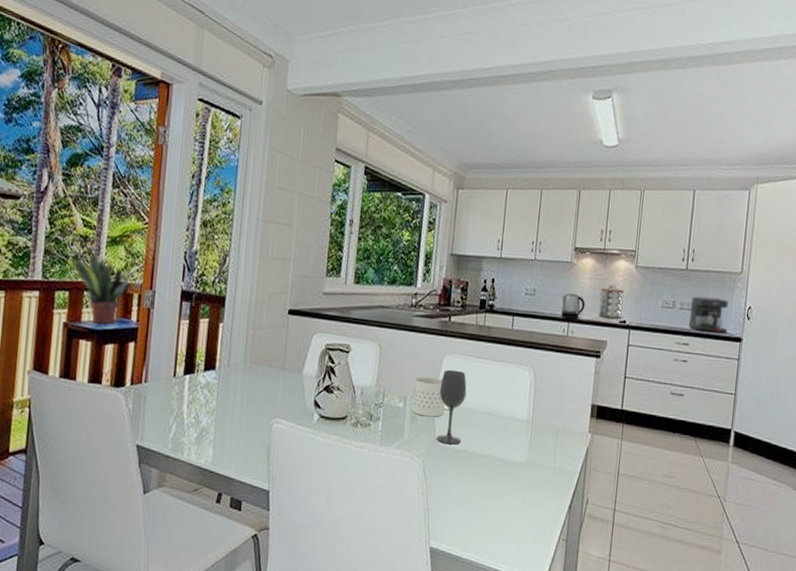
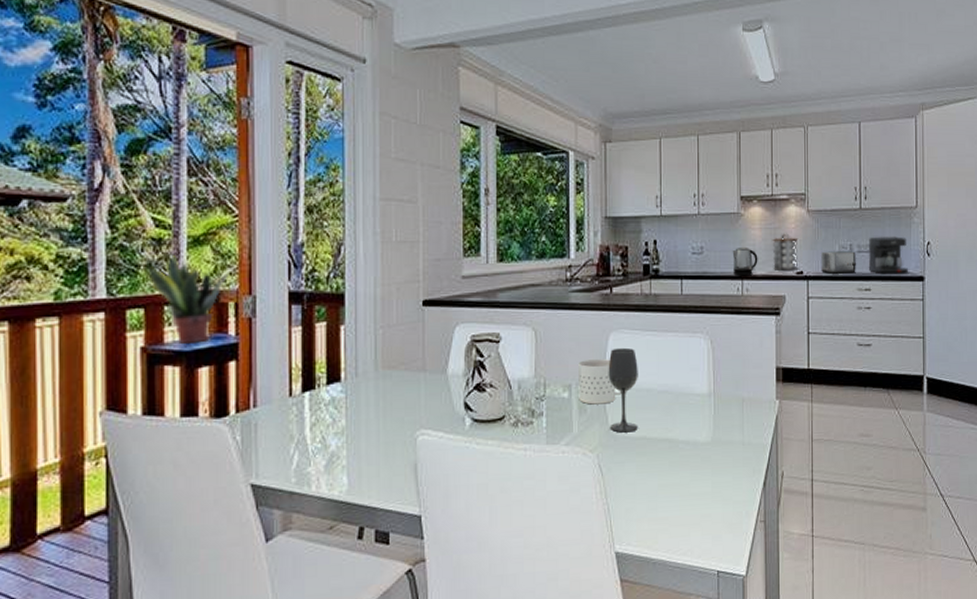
toaster: none [643,305,678,328] -> present [821,251,857,274]

